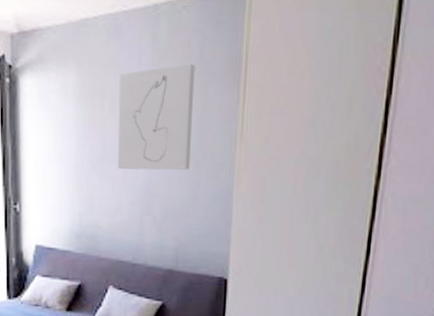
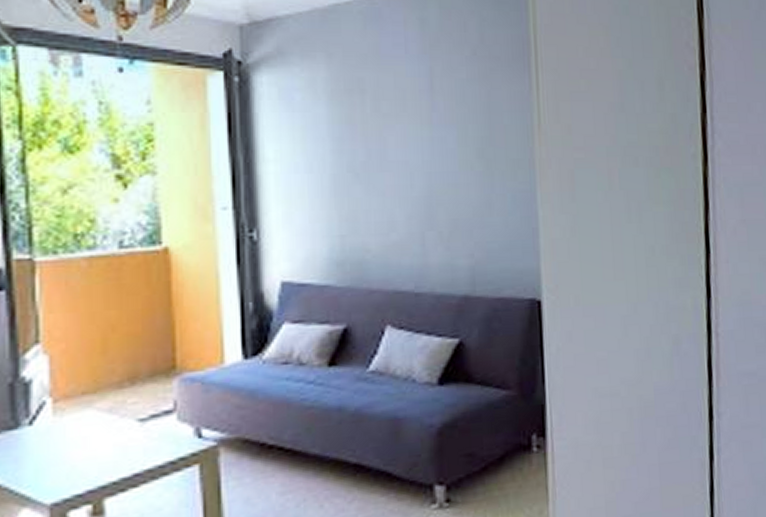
wall art: present [117,63,195,170] -> none [382,48,479,177]

